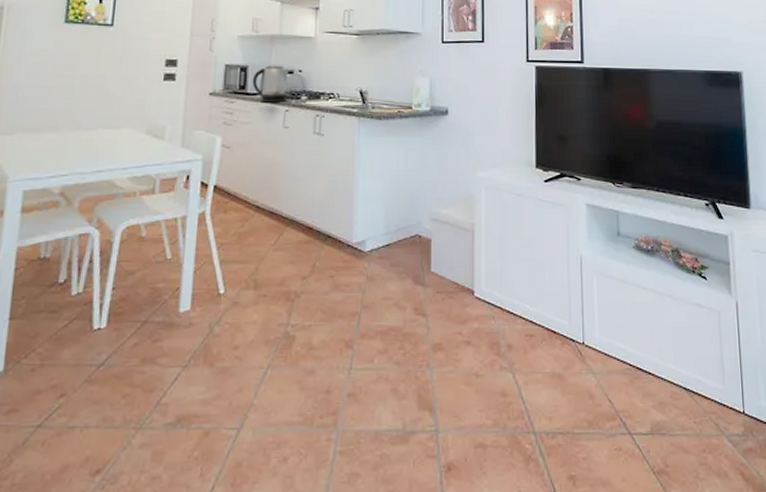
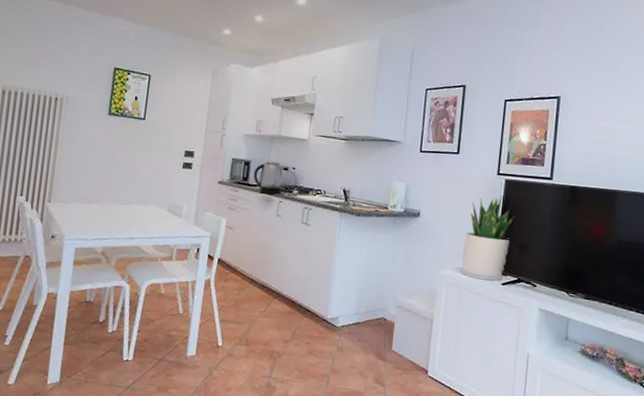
planter: none [500,83,549,179] -> present [462,195,514,281]

